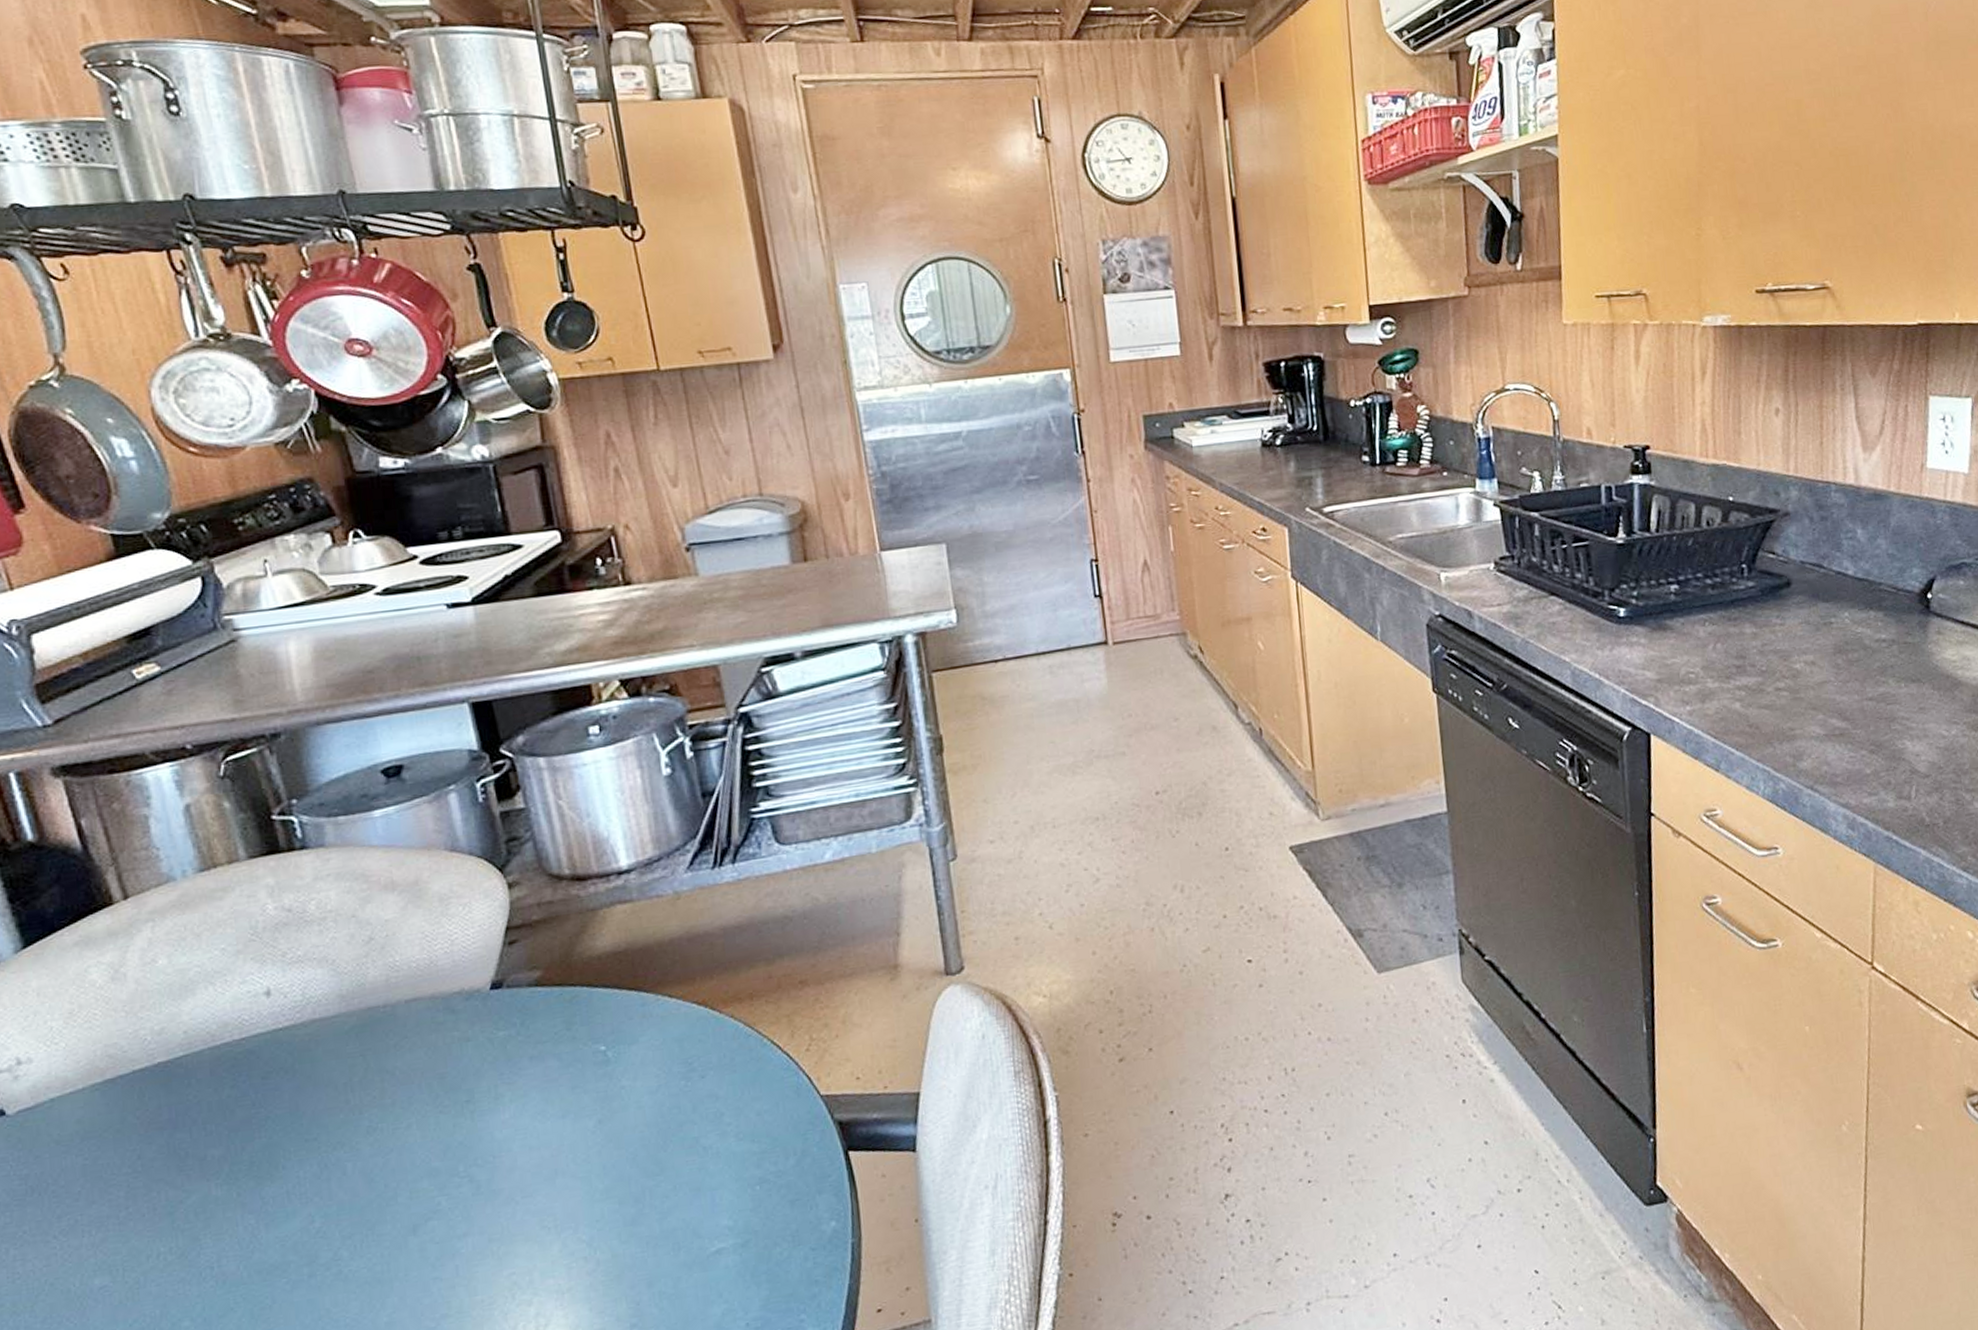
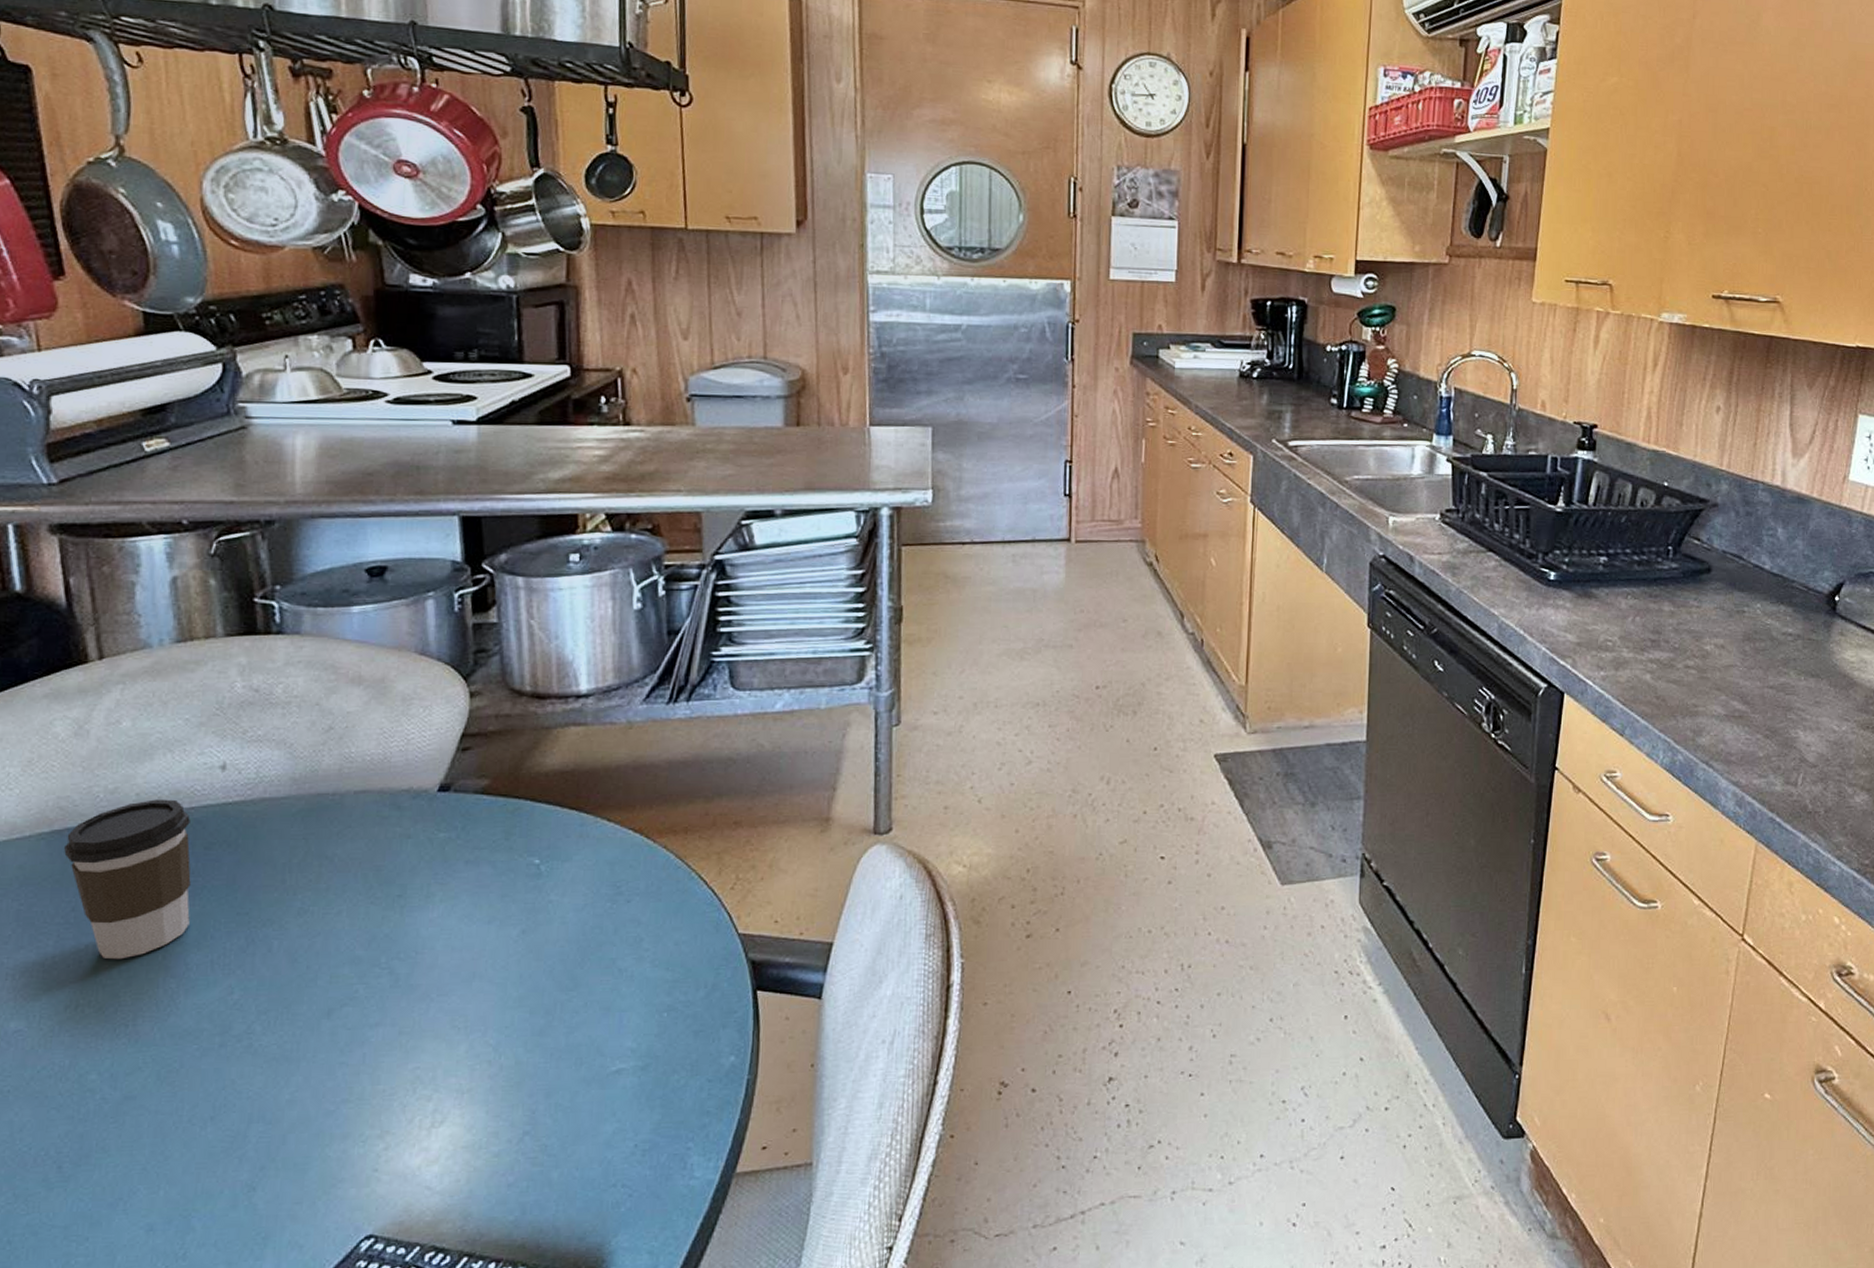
coffee cup: none [120,1032,259,1203] -> present [64,799,191,960]

